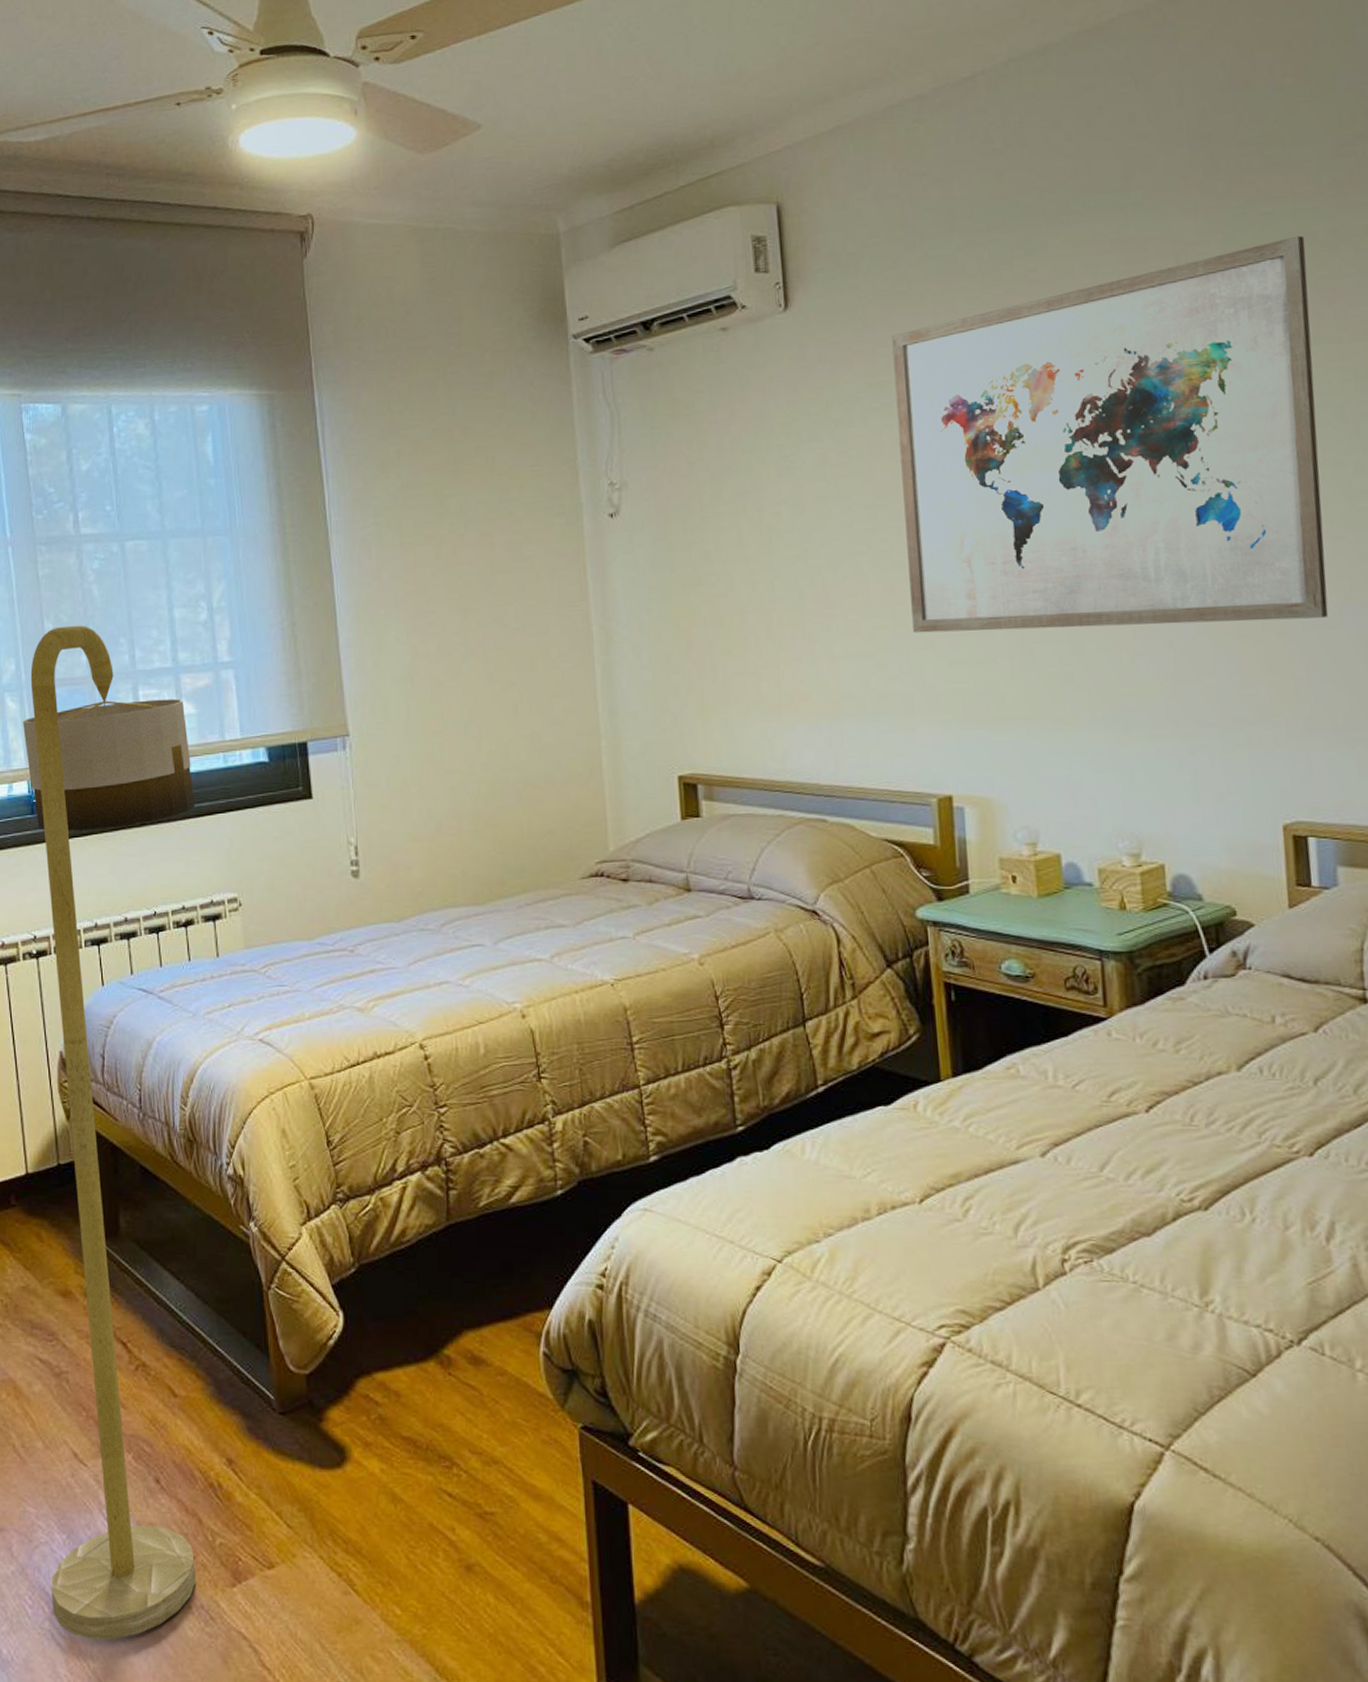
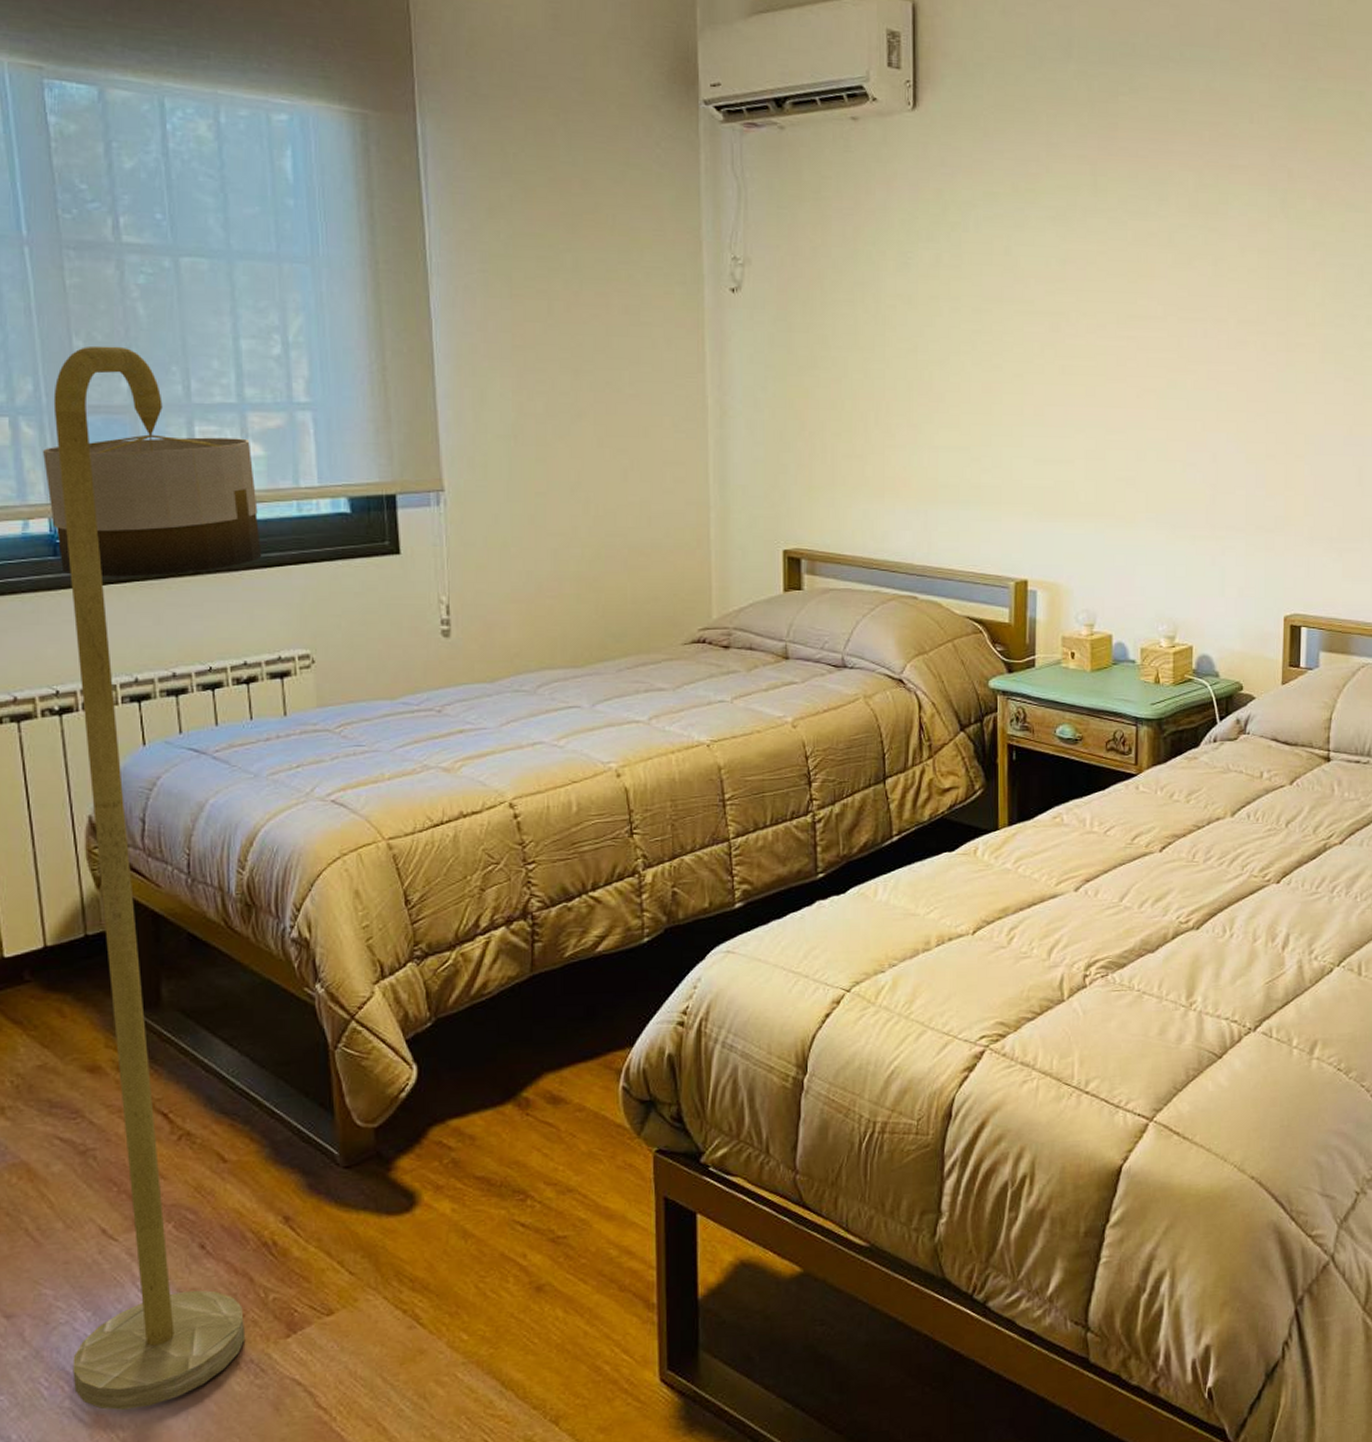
wall art: present [892,235,1329,633] -> none [1006,114,1350,446]

